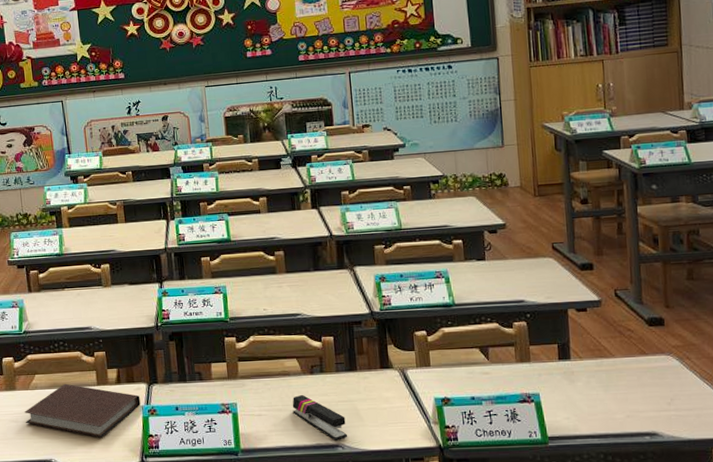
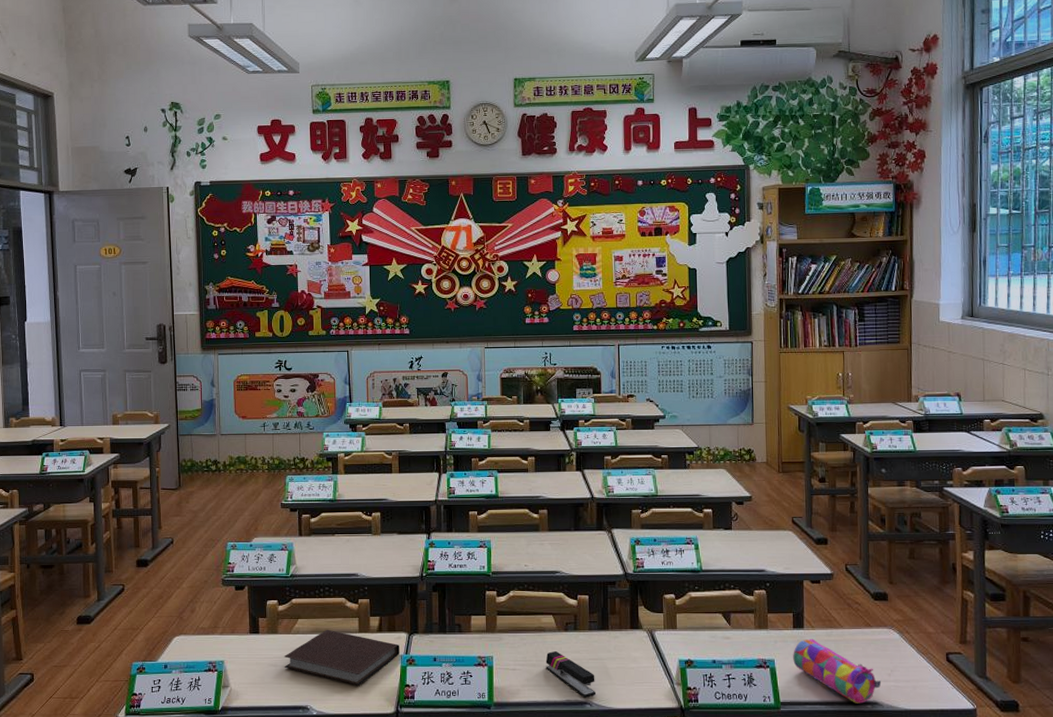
pencil case: none [559,369,661,435] -> present [793,638,882,704]

